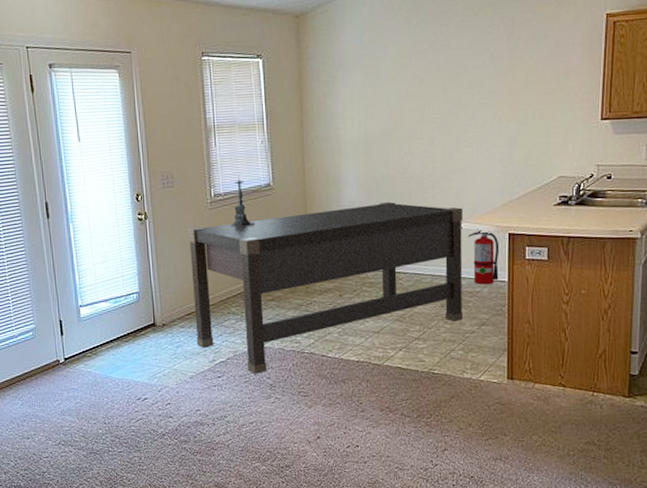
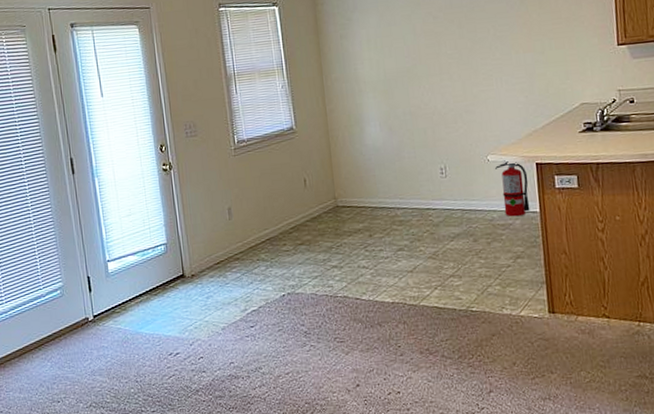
dining table: present [188,201,463,374] -> none [213,138,497,322]
candle holder: present [230,174,254,228] -> none [255,120,279,174]

